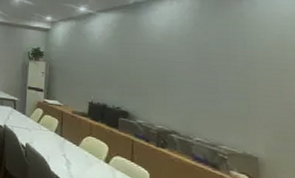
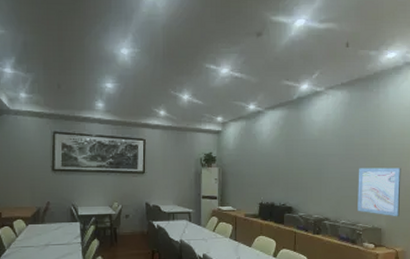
wall art: none [217,80,287,148] -> present [357,167,401,217]

